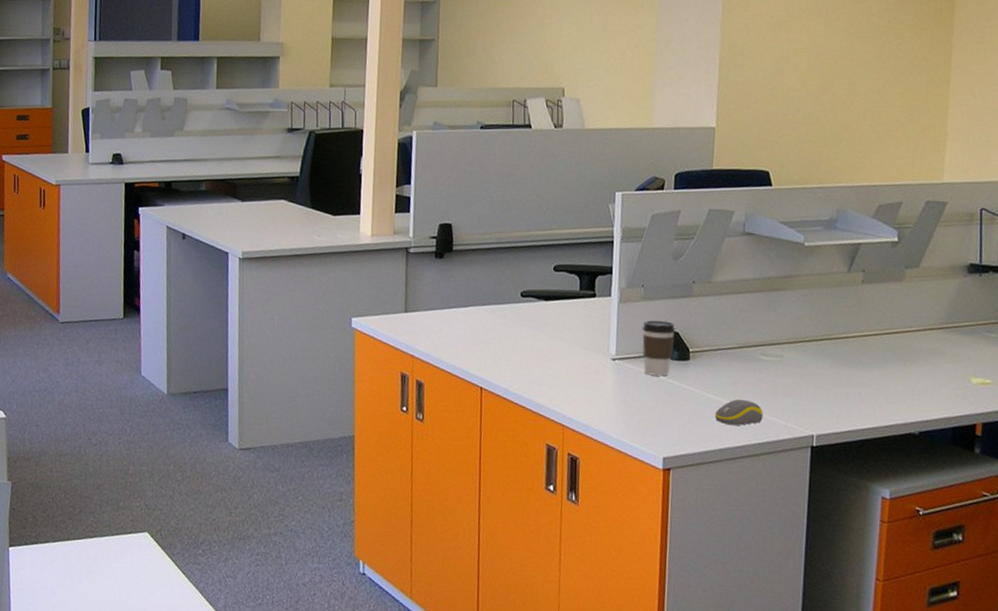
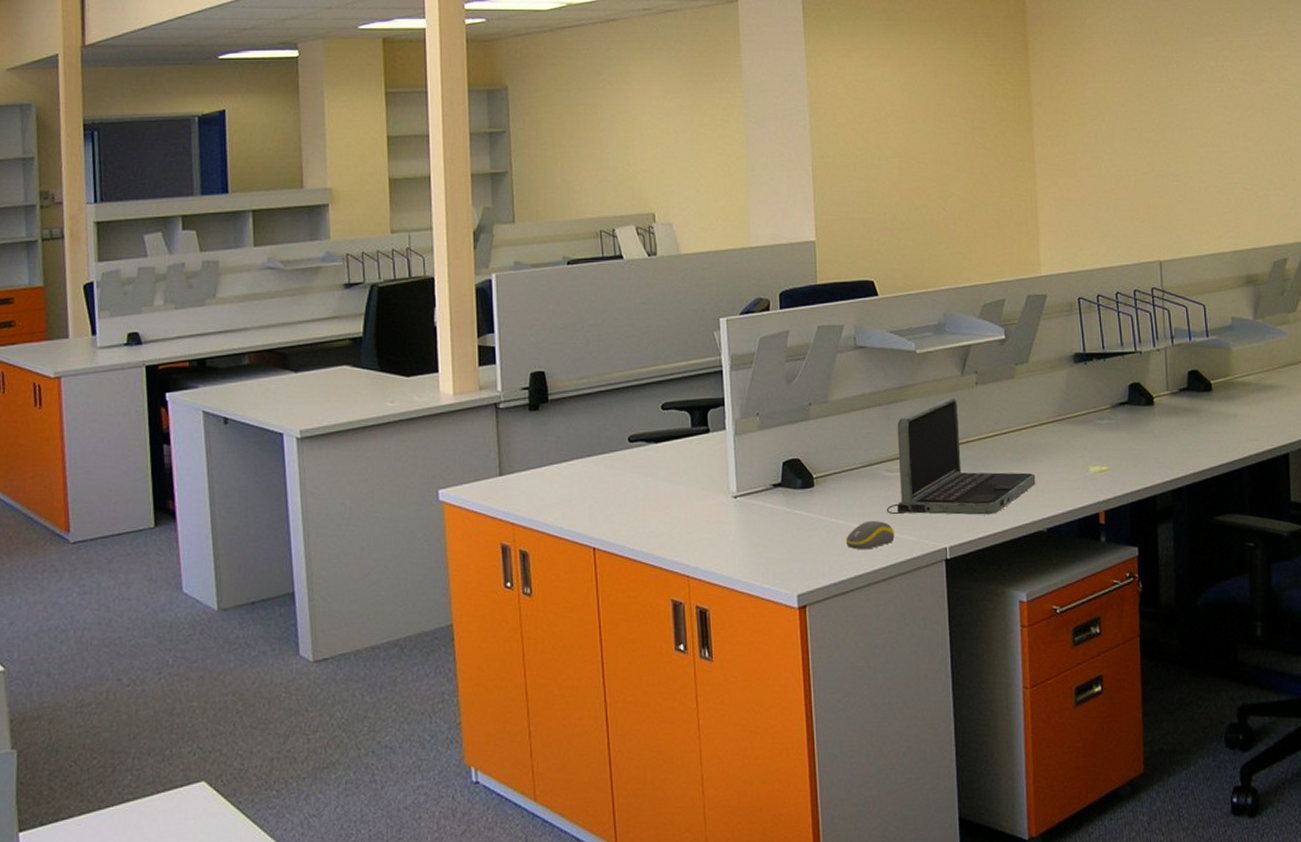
coffee cup: present [642,320,676,377] -> none [761,448,797,509]
laptop: none [758,292,913,411] -> present [887,397,1036,515]

